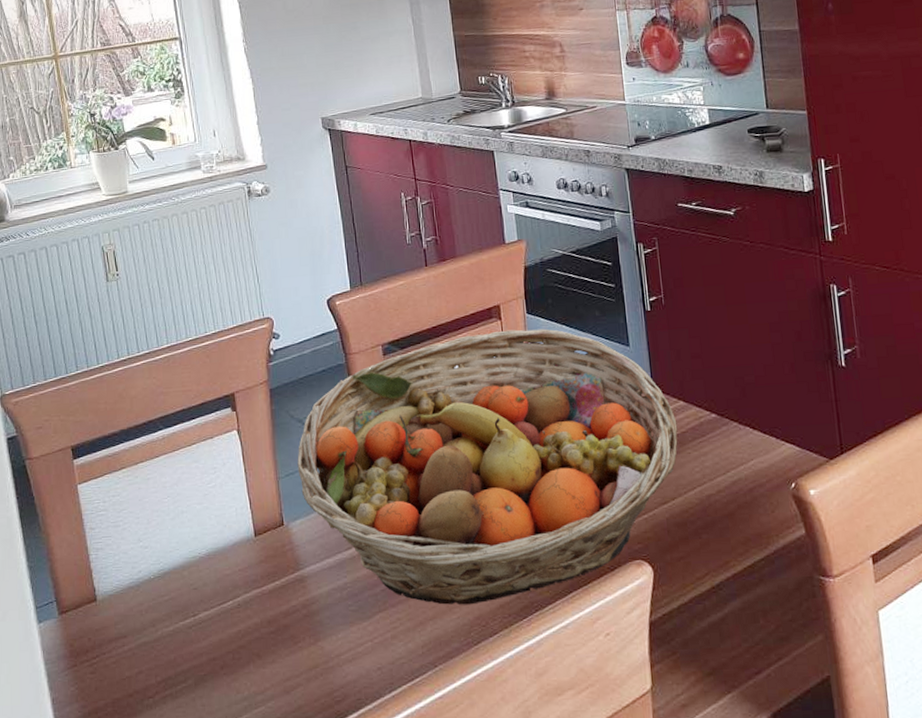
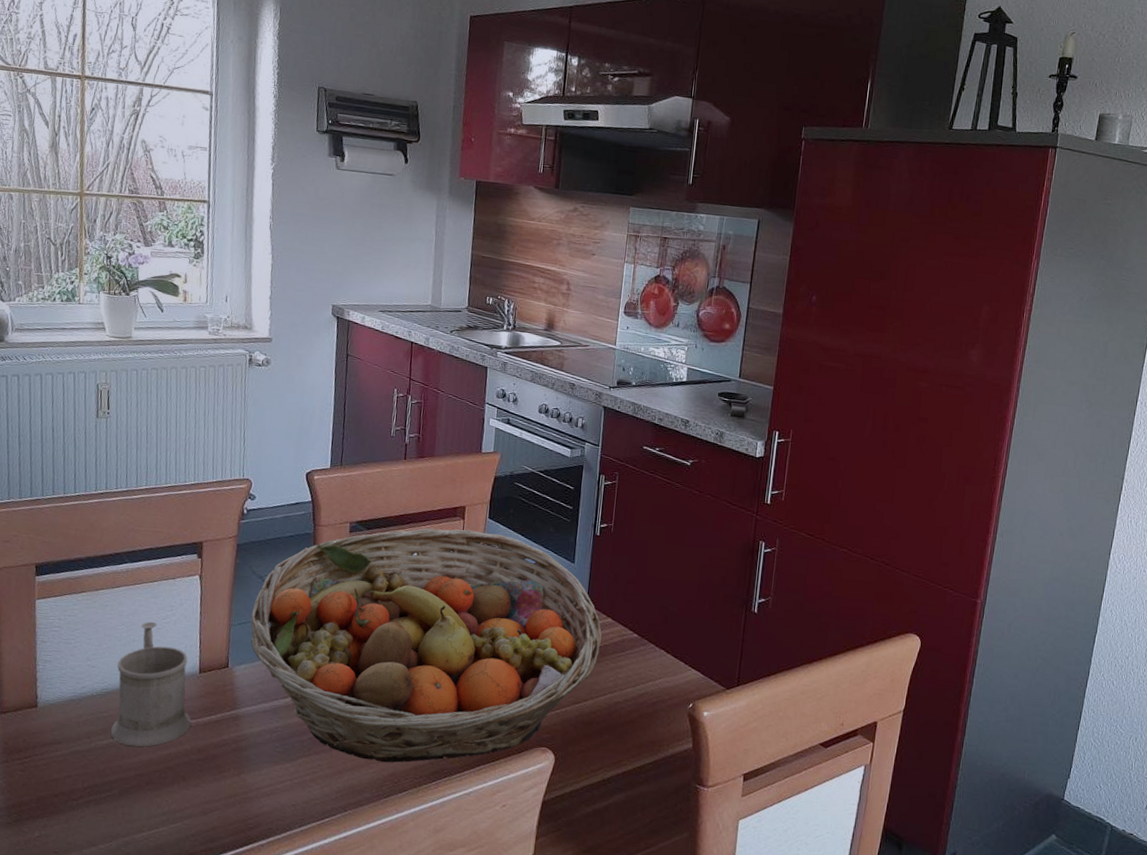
mug: none [170,488,257,629] -> present [110,621,192,747]

